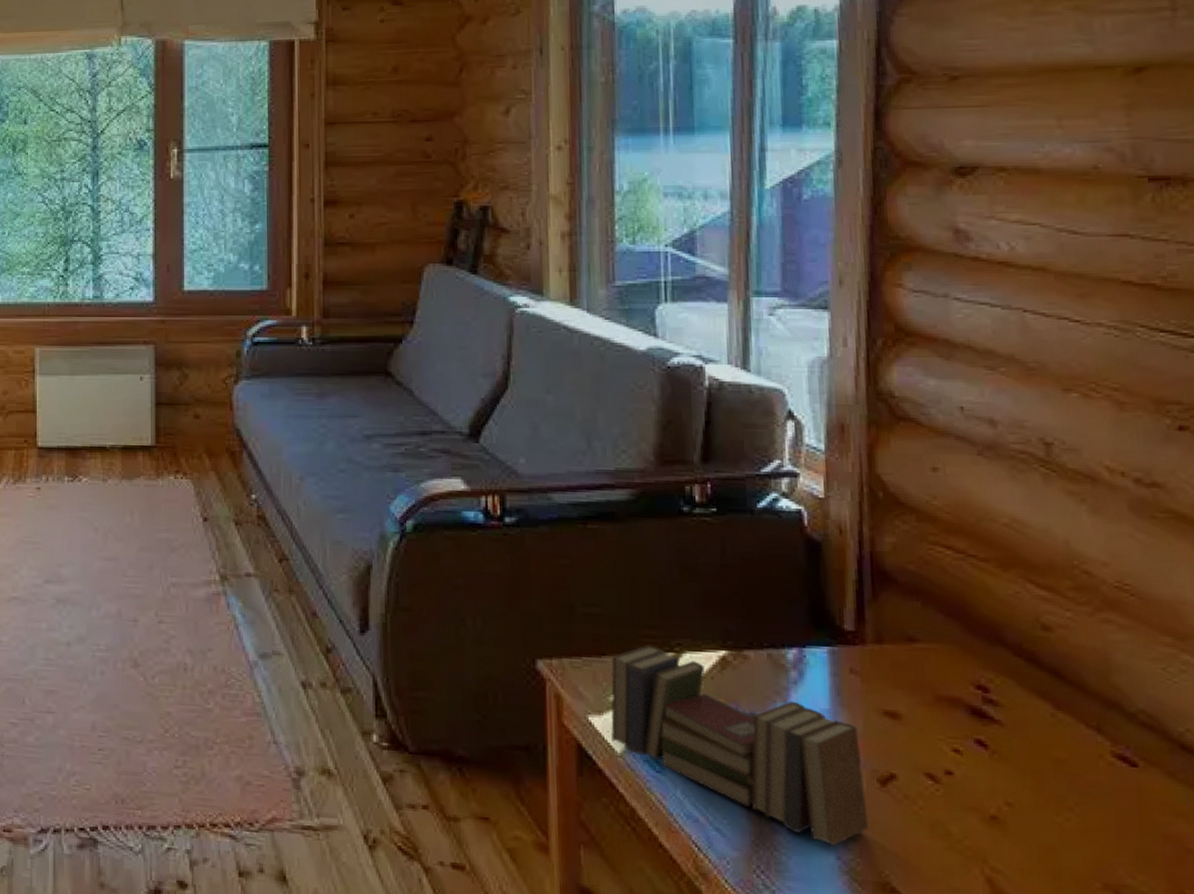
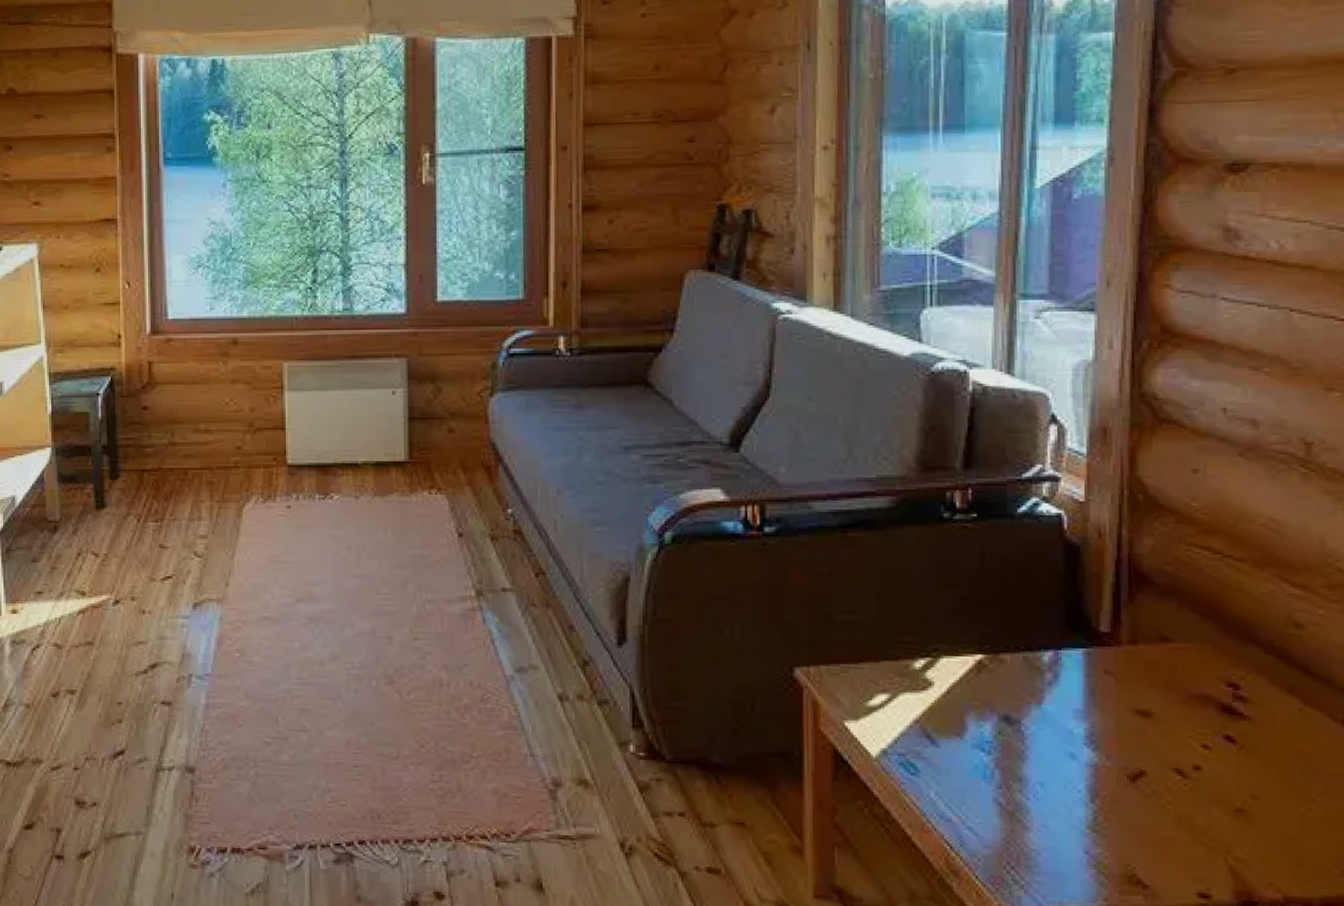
book: present [611,645,869,847] -> none [867,650,1117,842]

